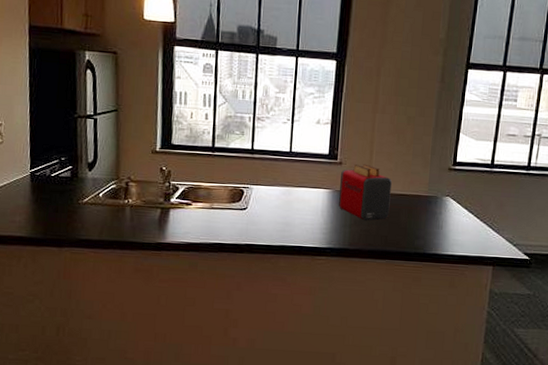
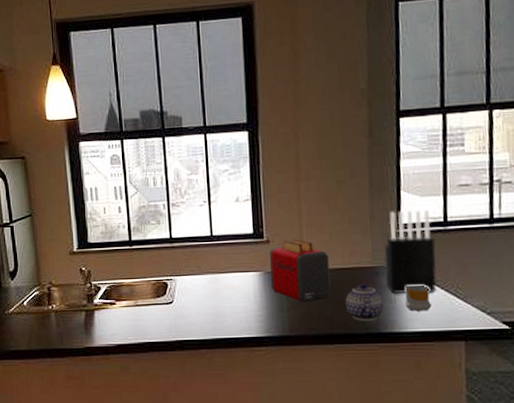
teapot: none [400,209,432,243] -> present [345,282,384,321]
knife block: none [436,149,482,224] -> present [384,210,437,295]
mug: none [450,215,471,239] -> present [405,285,432,312]

